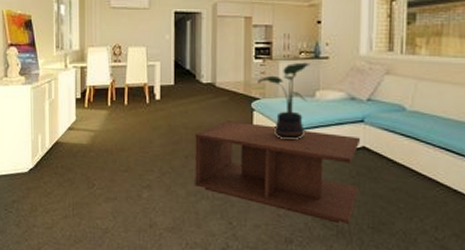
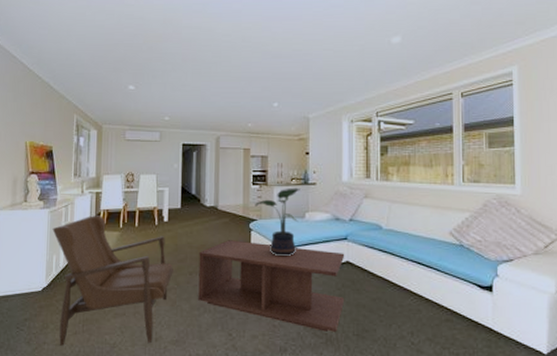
armchair: none [36,92,167,229] -> present [52,215,173,346]

